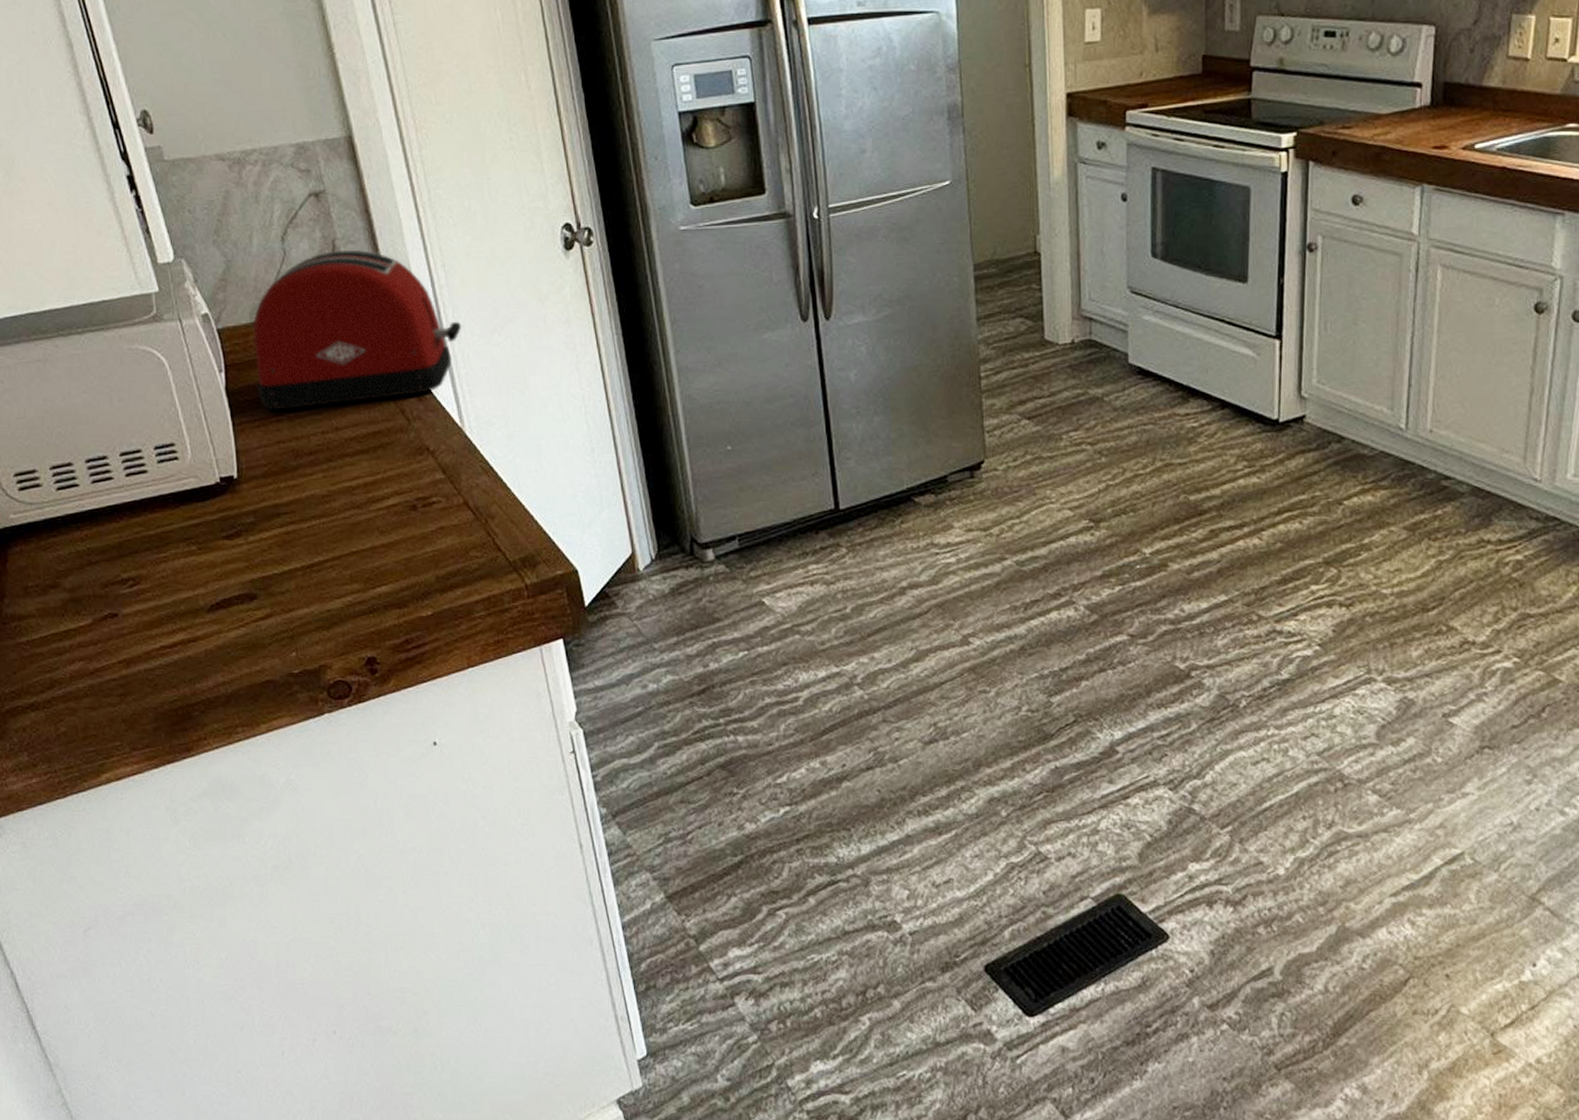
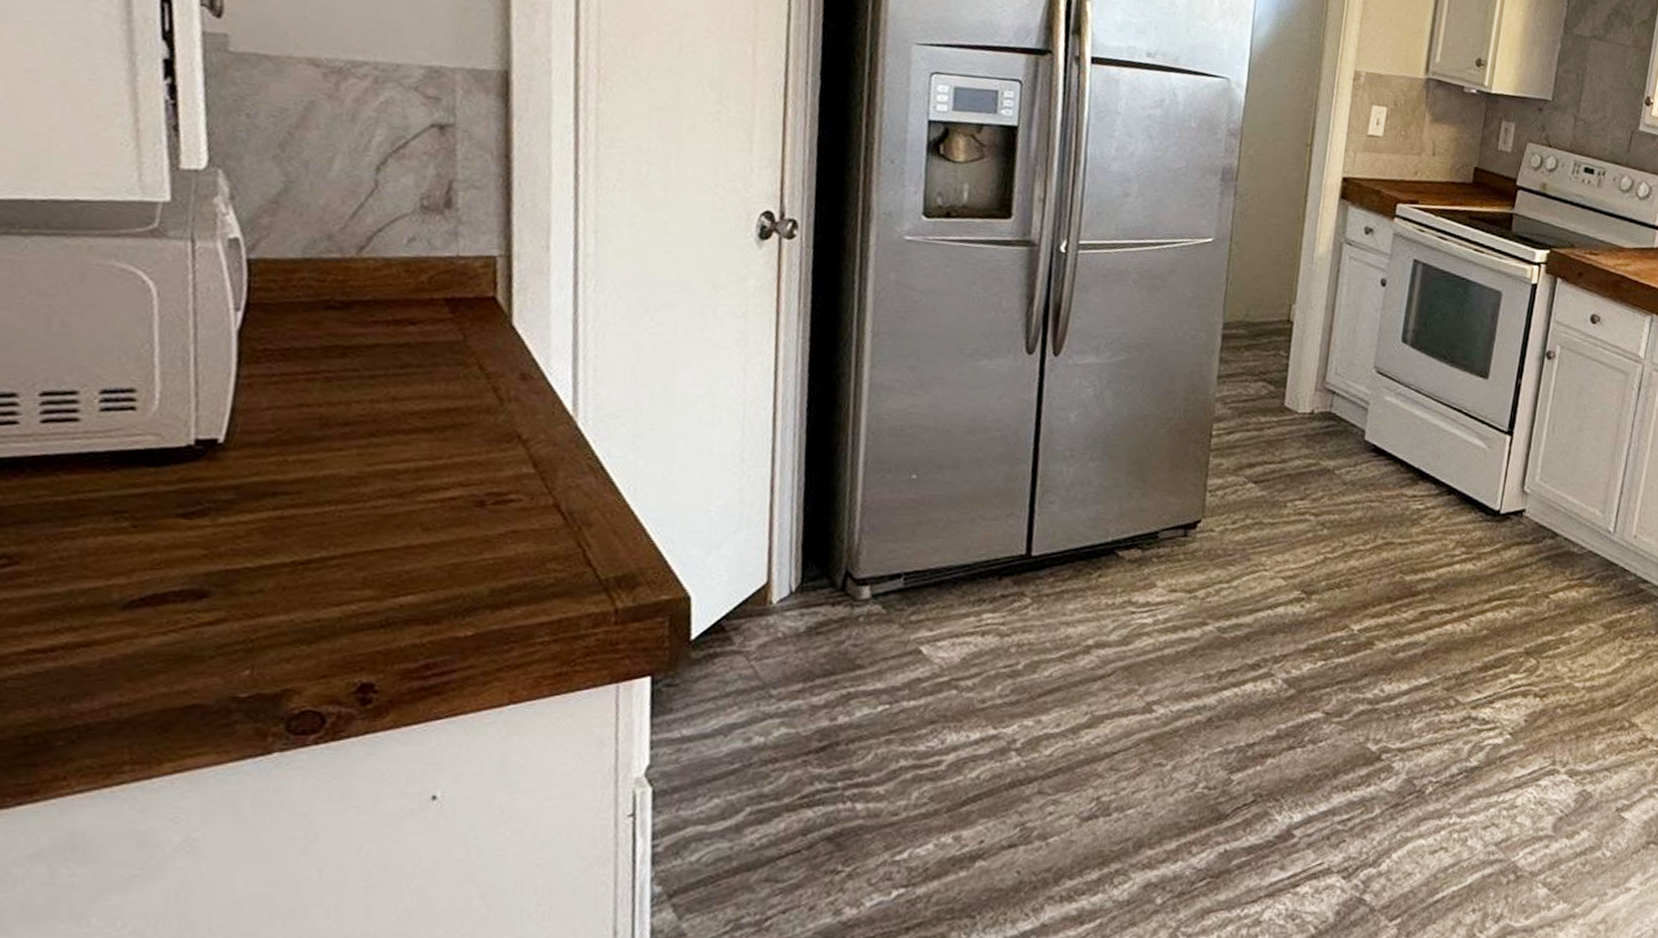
toaster: present [253,249,462,410] -> none [287,192,604,372]

